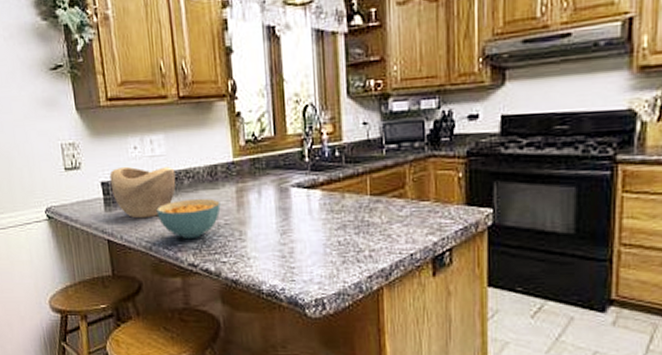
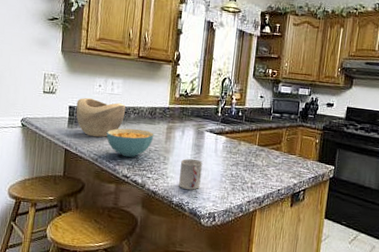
cup: none [264,229,296,271] -> present [179,159,203,190]

